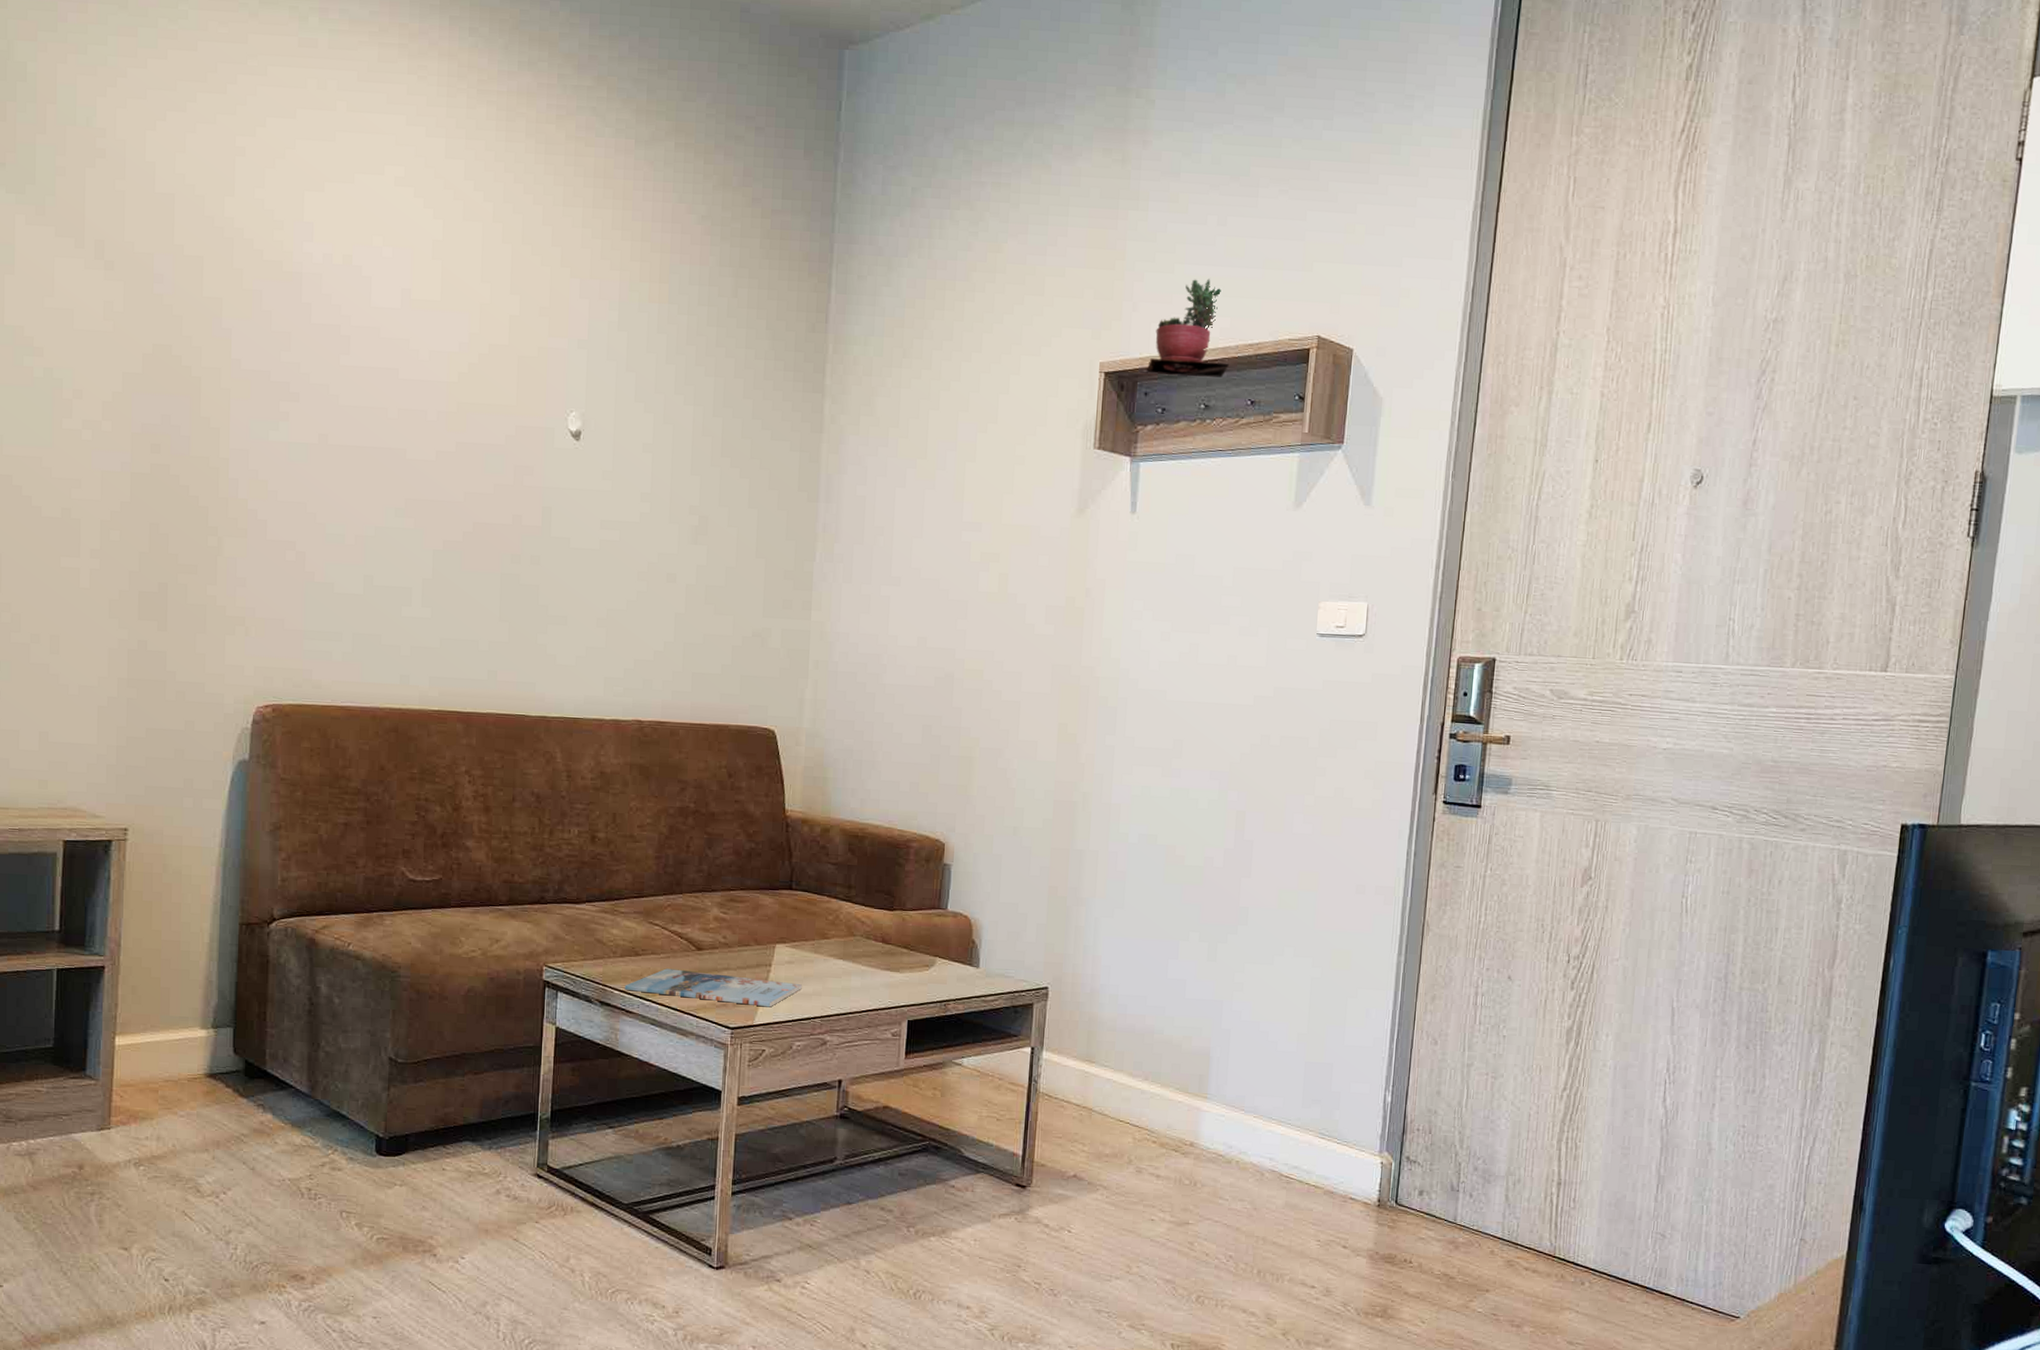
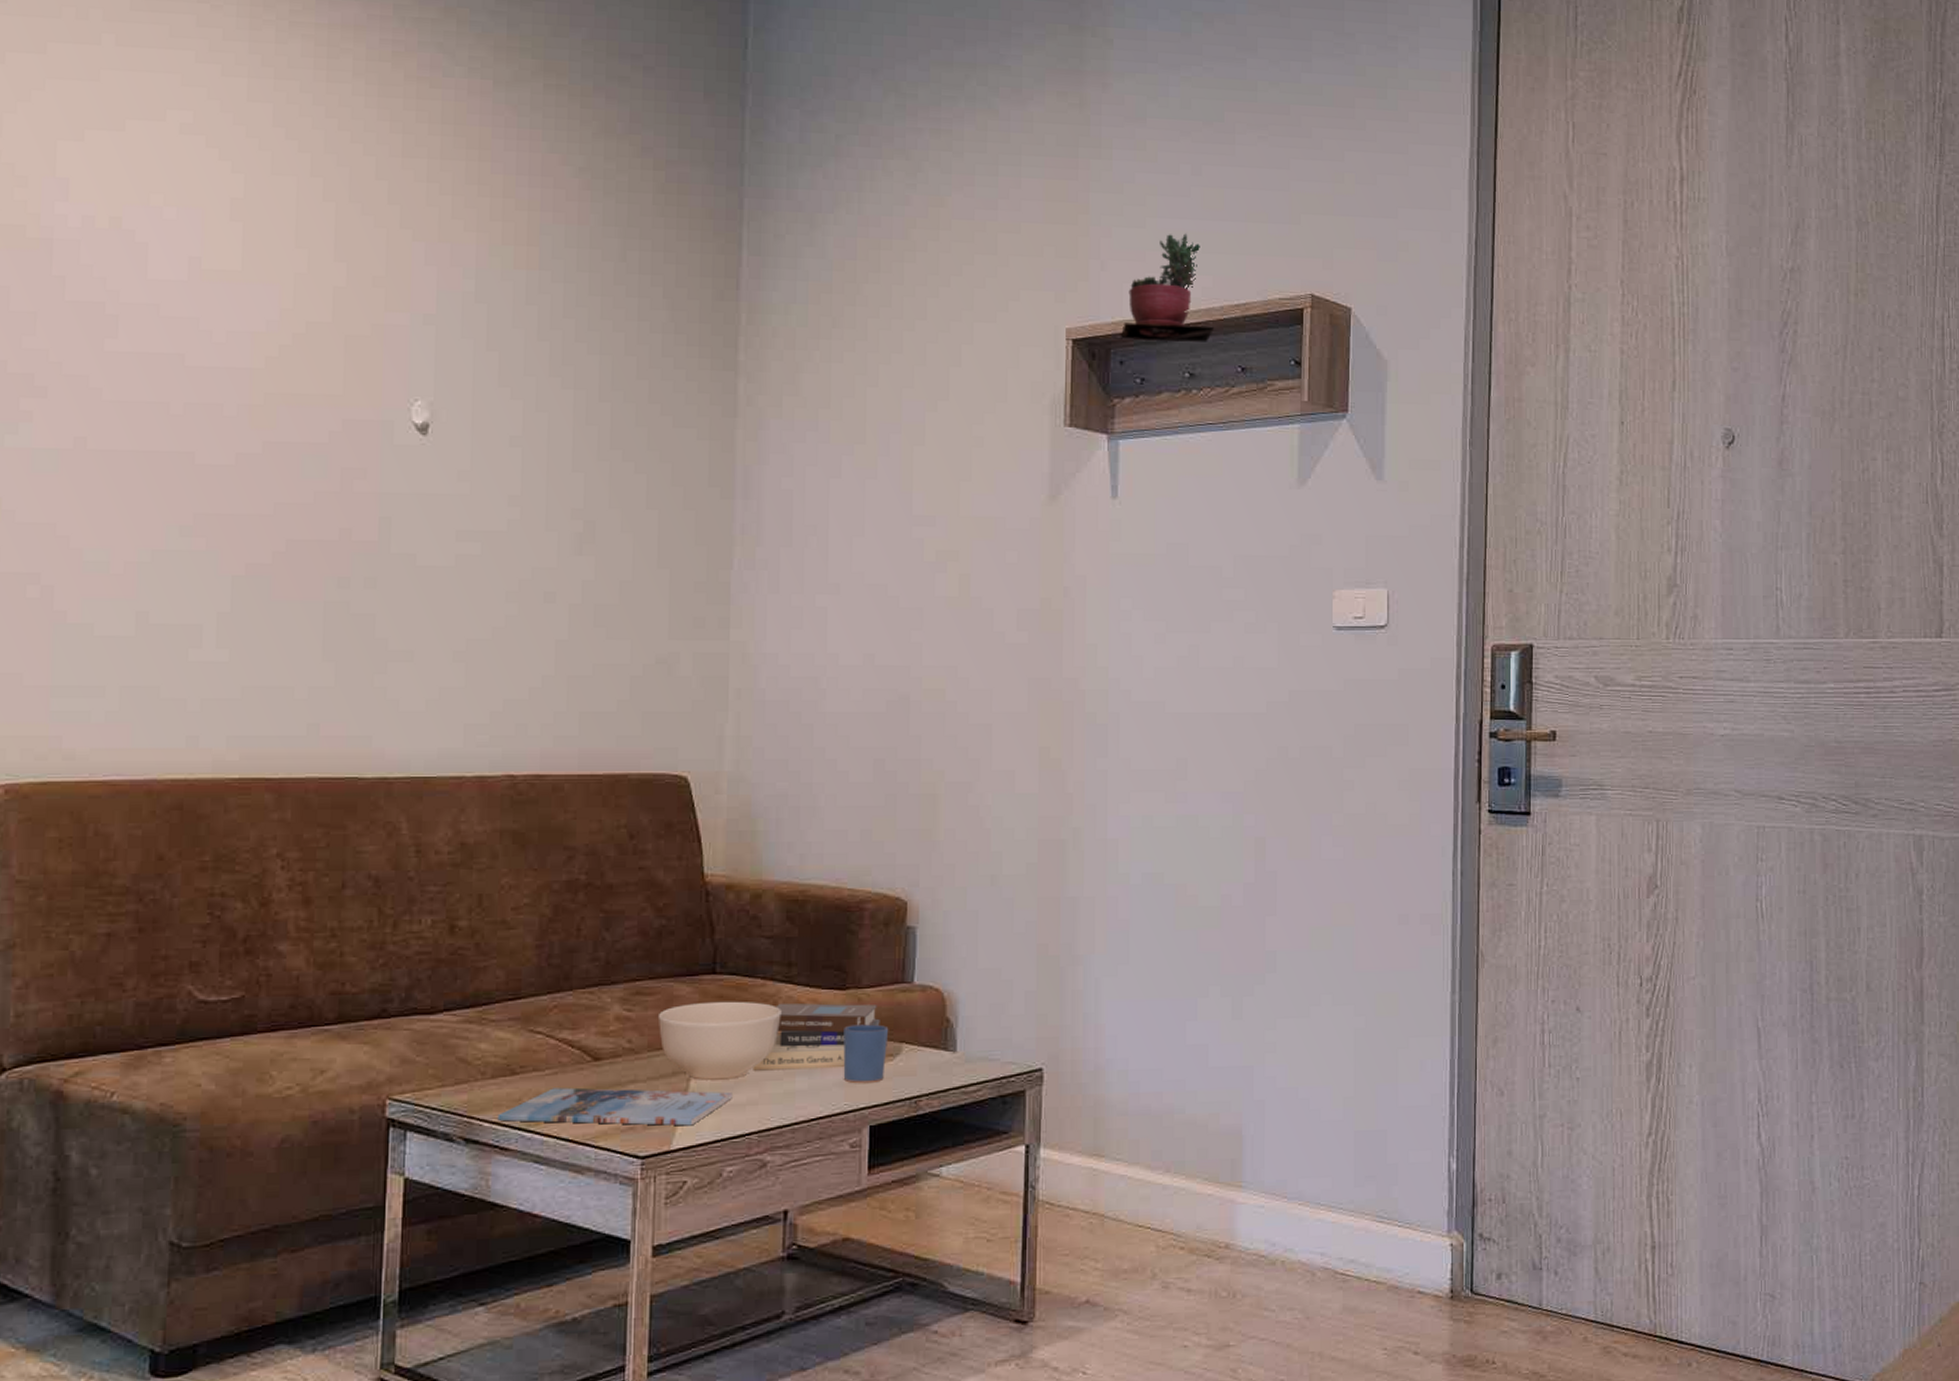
bowl: none [746,911,842,974] -> present [657,1001,782,1080]
books: none [818,917,919,973] -> present [753,1003,880,1071]
mug: none [888,939,926,987] -> present [843,1024,889,1084]

